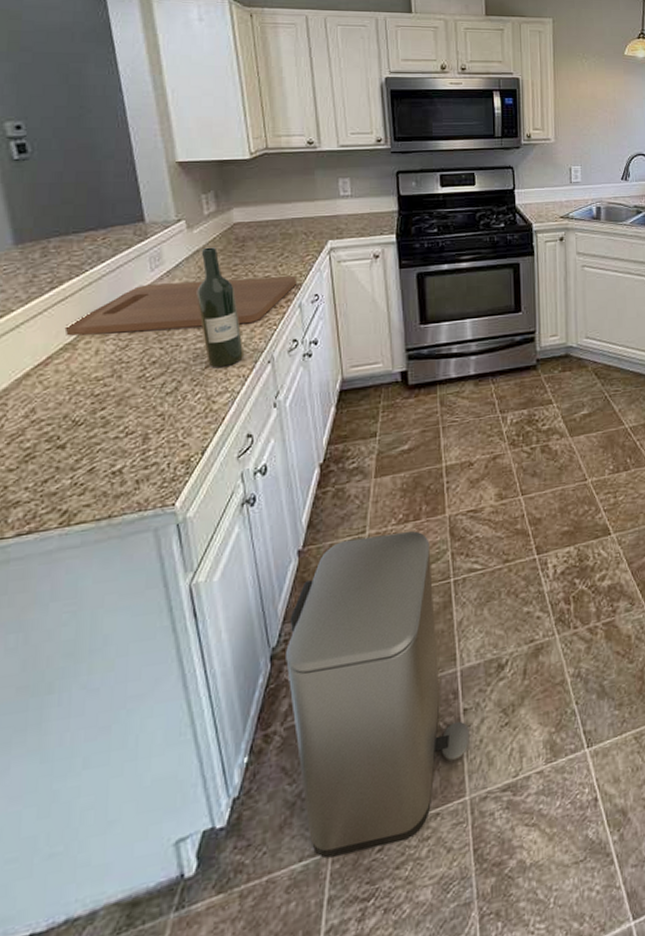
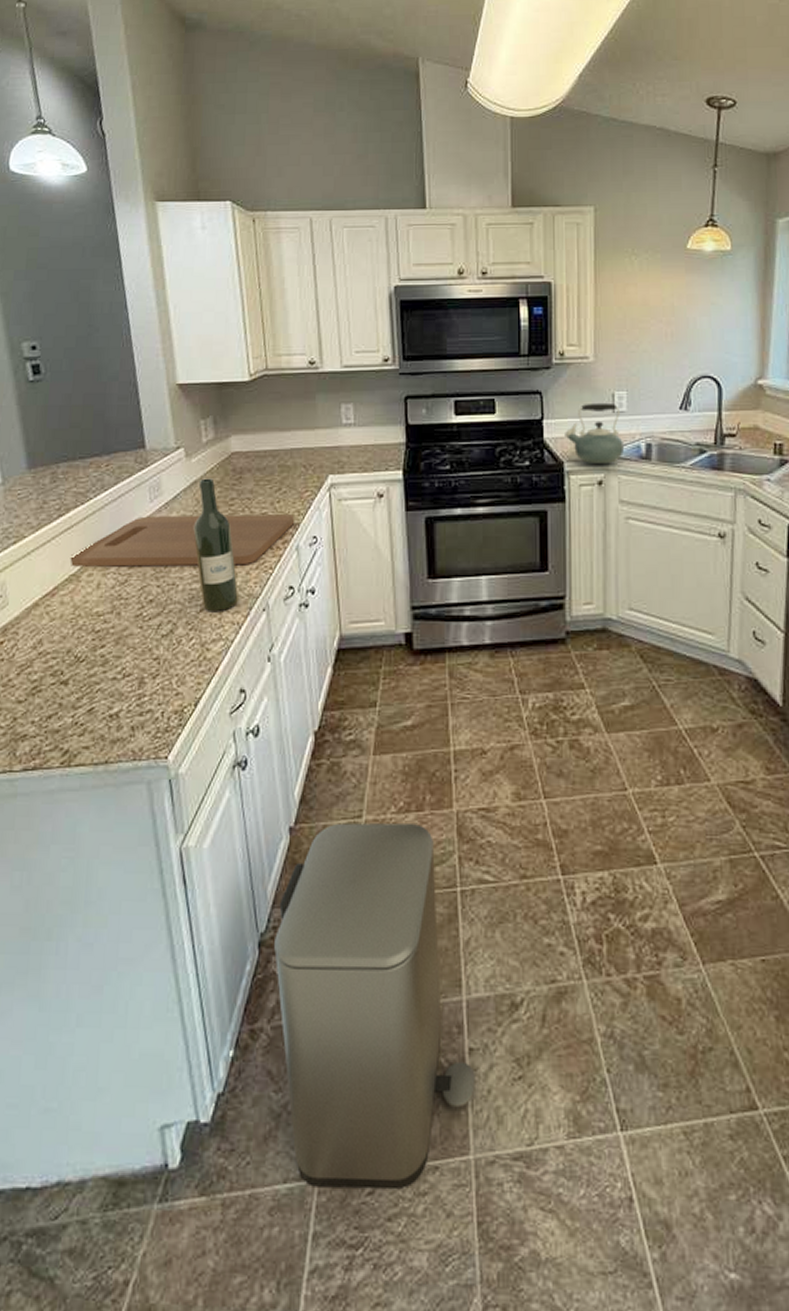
kettle: none [532,175,580,224] -> present [565,402,625,463]

